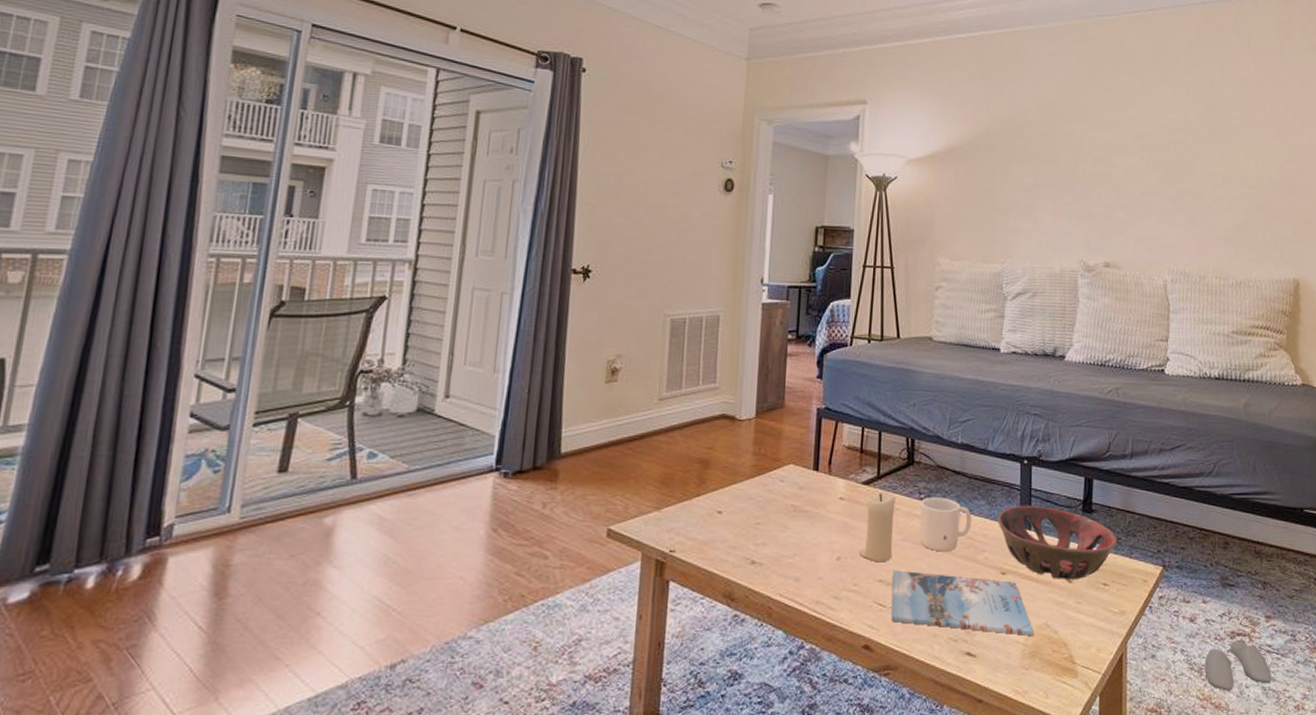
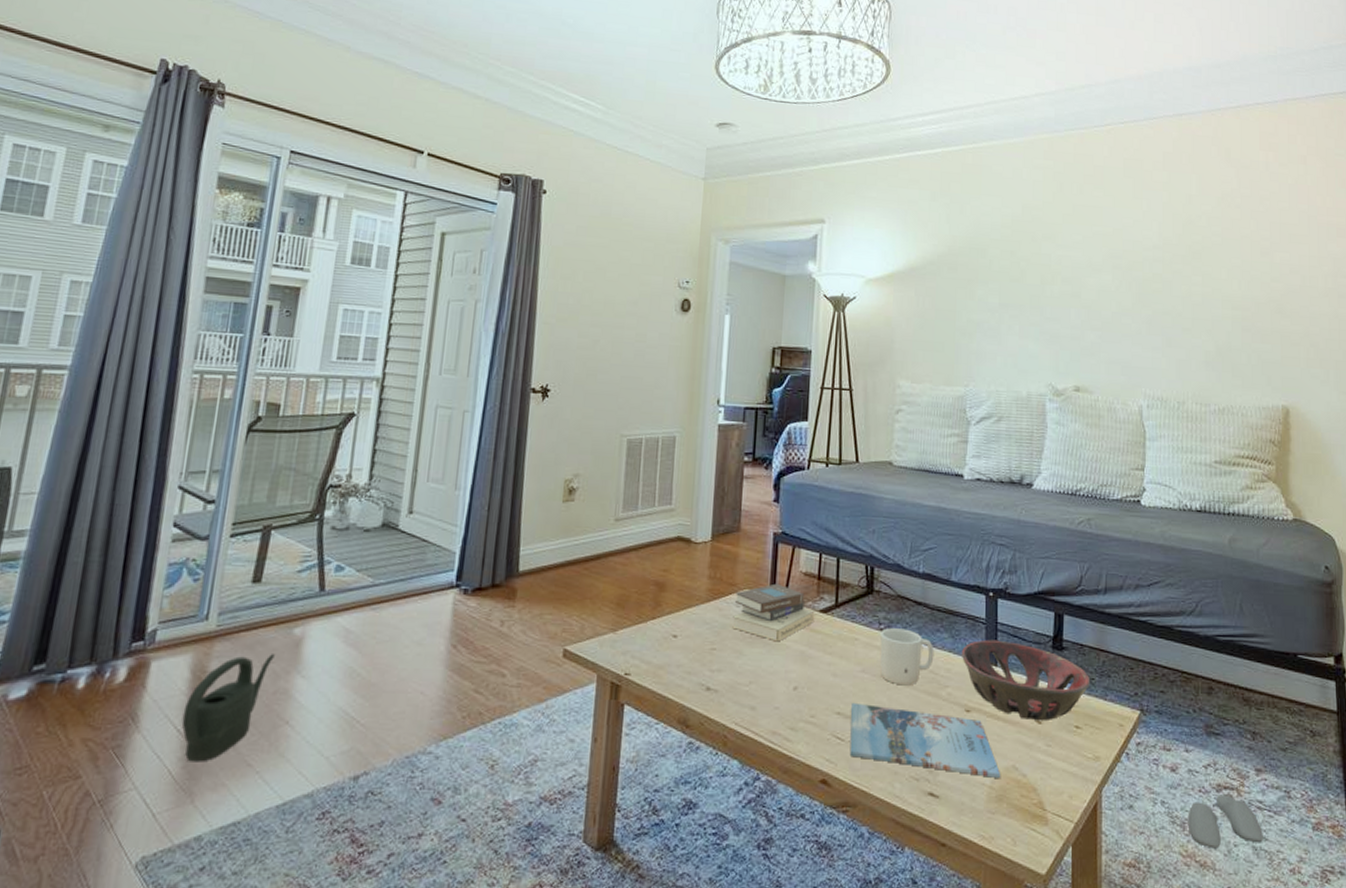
watering can: none [203,545,304,659] -> present [181,654,275,762]
books: none [777,457,858,514] -> present [732,583,815,642]
candle: present [860,493,895,563] -> none [817,622,854,694]

